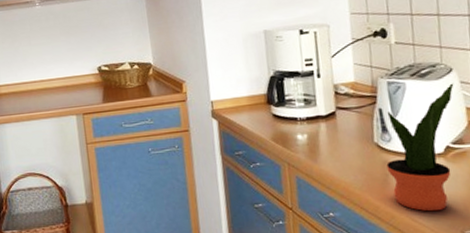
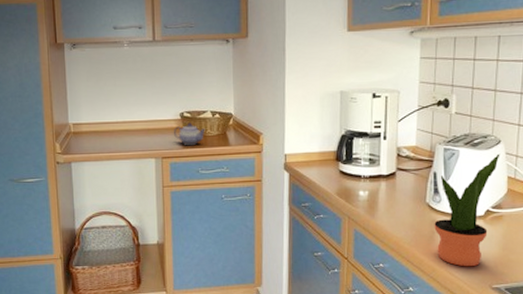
teapot: none [93,76,125,99] -> present [174,122,205,145]

